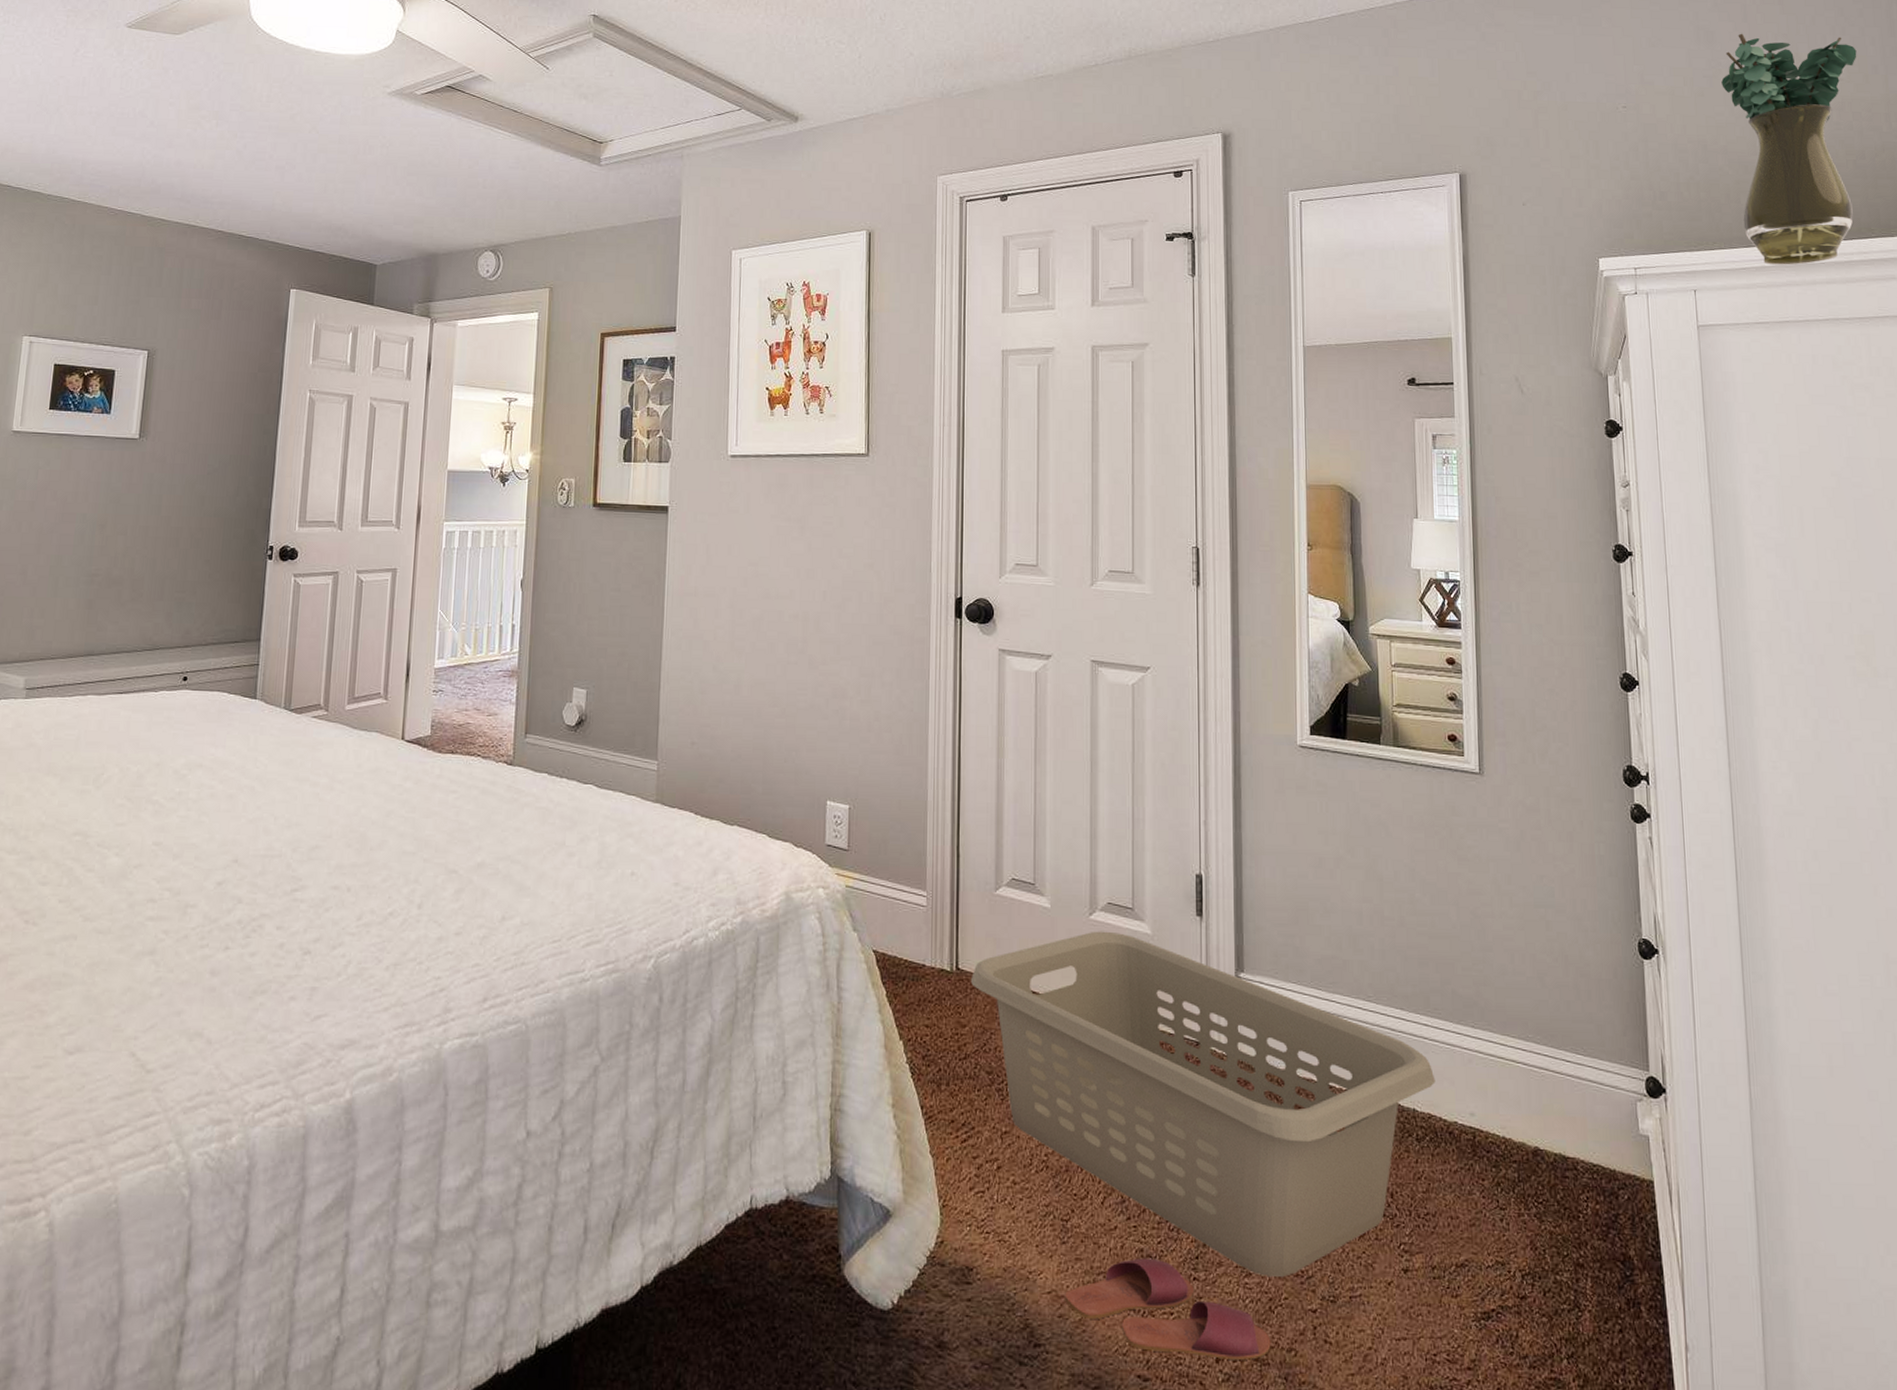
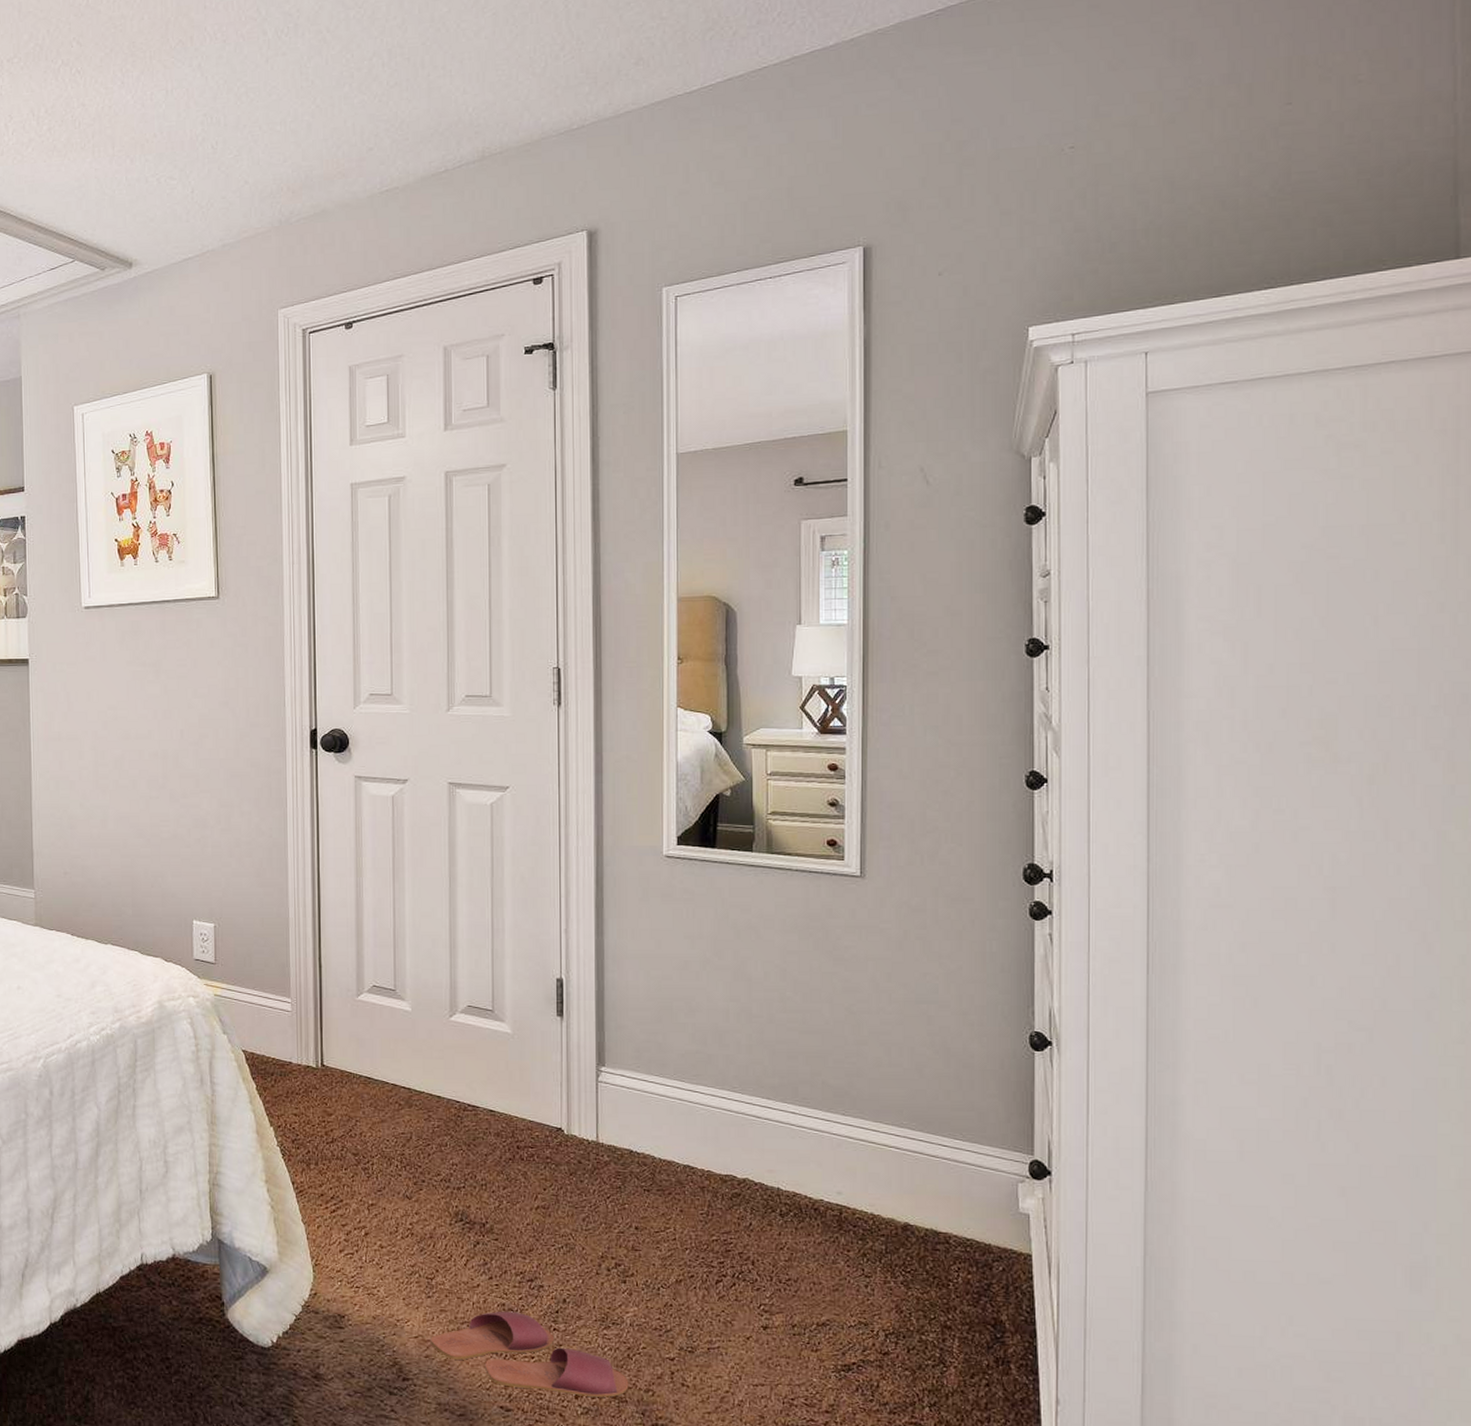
laundry basket: present [970,931,1436,1277] -> none [335,1031,802,1330]
vase: present [1721,33,1857,265] -> none [1200,28,1385,315]

